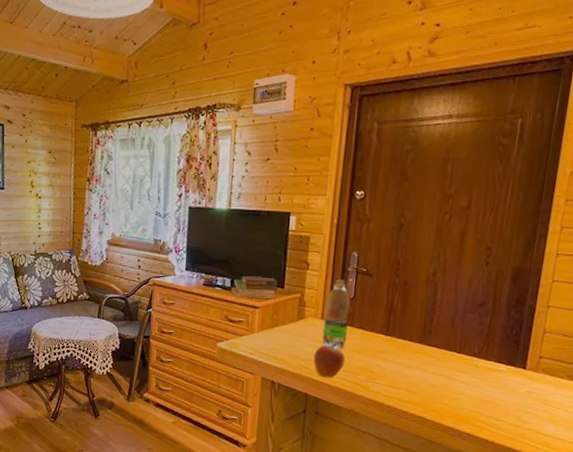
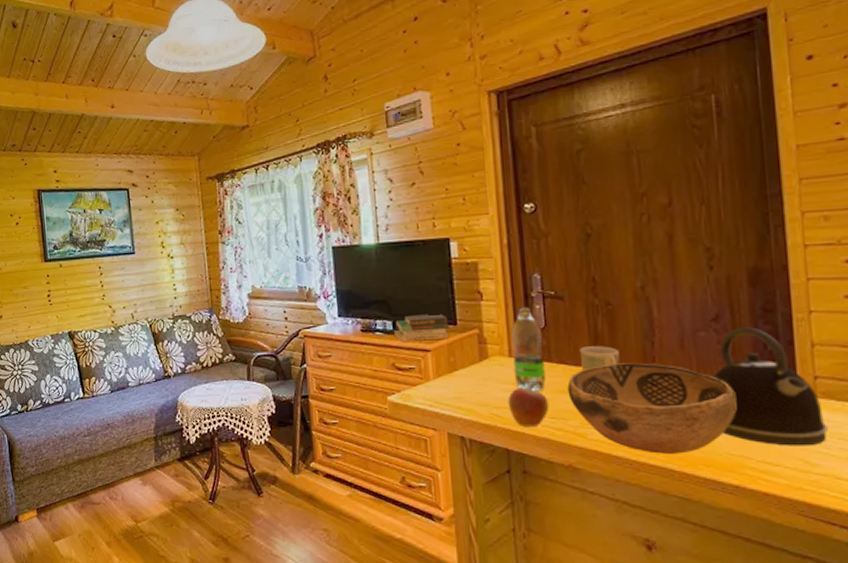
decorative bowl: none [361,332,483,407] -> present [567,363,737,454]
mug: none [374,317,406,337] -> present [579,346,620,372]
kettle: none [467,313,540,408] -> present [713,327,828,446]

